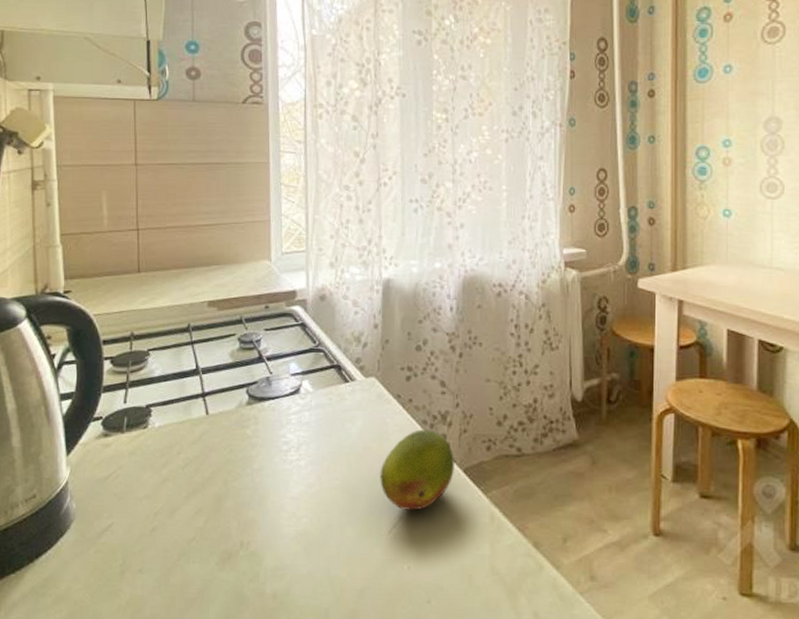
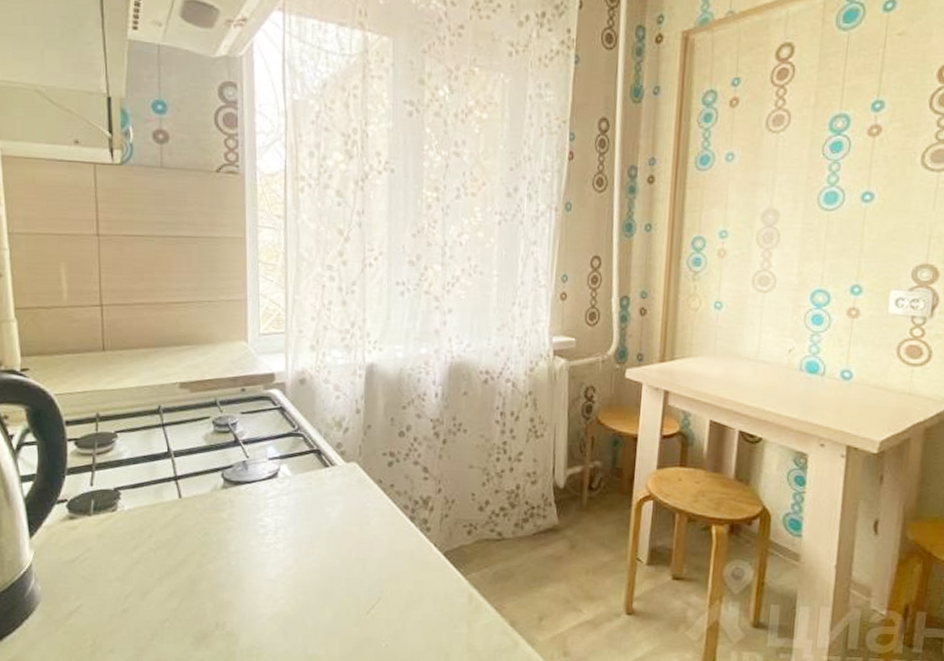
fruit: present [380,428,454,511] -> none [359,513,435,592]

